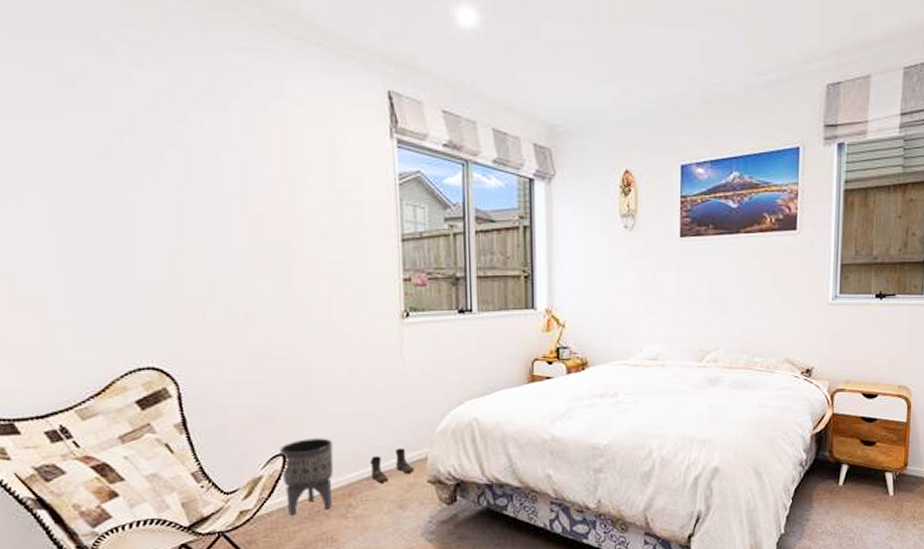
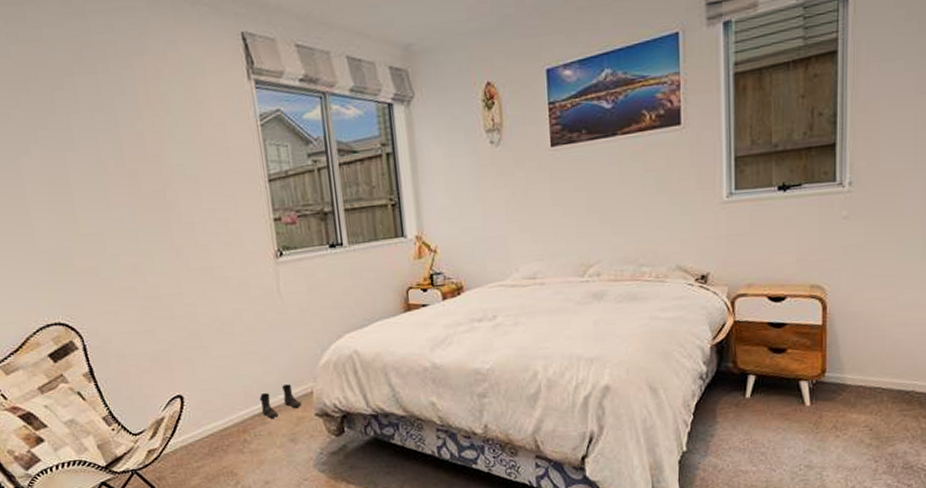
planter: present [279,438,334,516] -> none [176,378,229,453]

